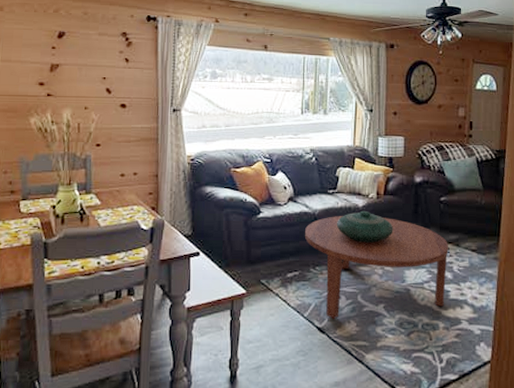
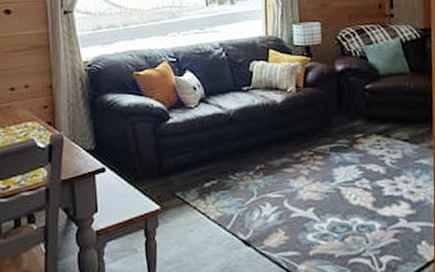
coffee table: present [304,216,448,319] -> none [219,112,379,230]
decorative bowl: present [336,210,393,243] -> none [254,106,317,142]

